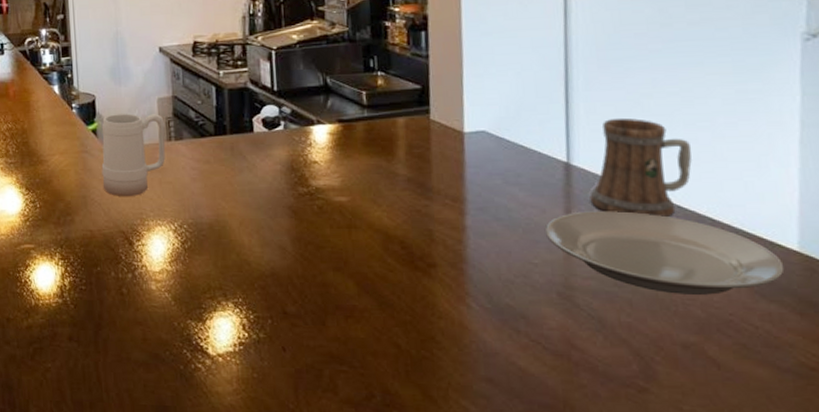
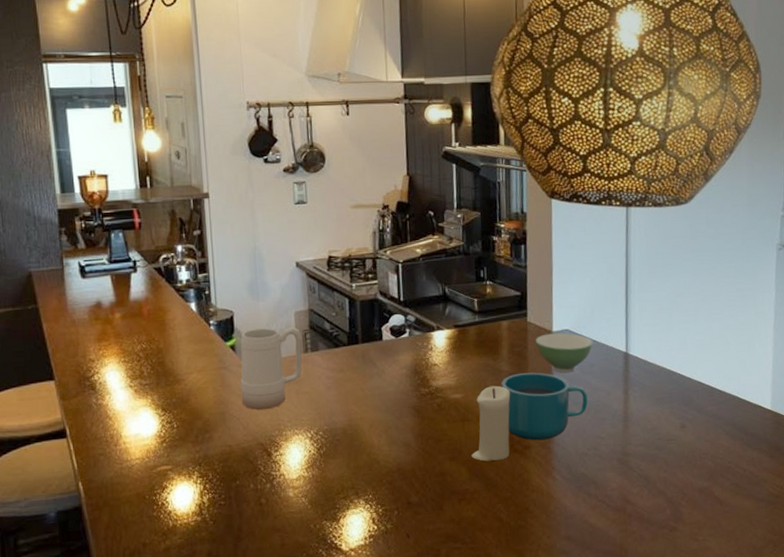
candle: none [360,190,410,277] -> present [471,385,511,462]
cup: none [398,179,514,259] -> present [502,372,588,441]
bowl: none [440,134,520,183] -> present [535,332,593,373]
plate: present [544,211,785,295] -> none [609,388,762,451]
beer mug: present [590,117,692,218] -> none [641,314,708,392]

